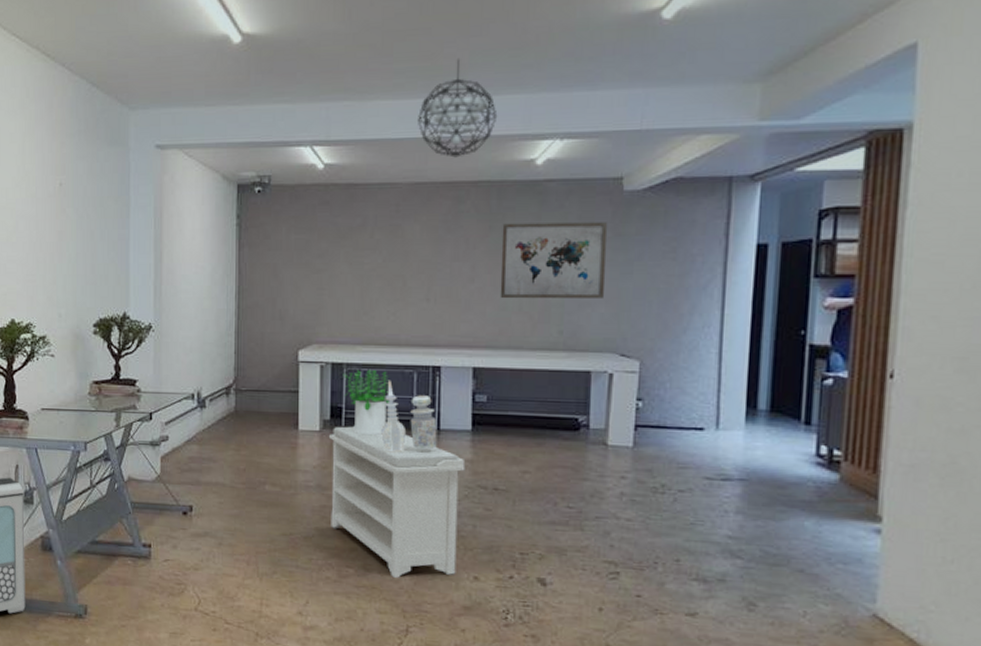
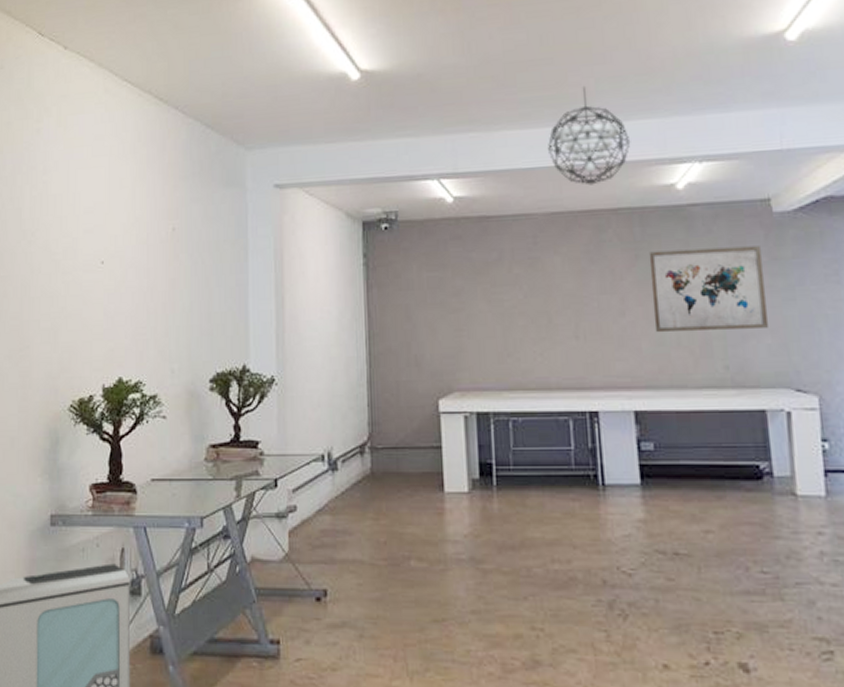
bench: present [328,426,466,578] -> none [479,485,641,670]
potted plant: present [342,369,389,435] -> none [490,417,545,494]
decorative vase: present [381,380,437,453] -> none [538,429,603,515]

